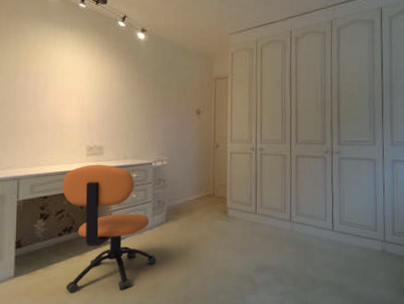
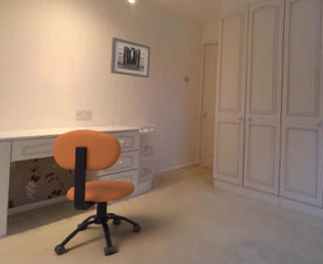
wall art: none [121,71,162,113] -> present [110,36,151,79]

